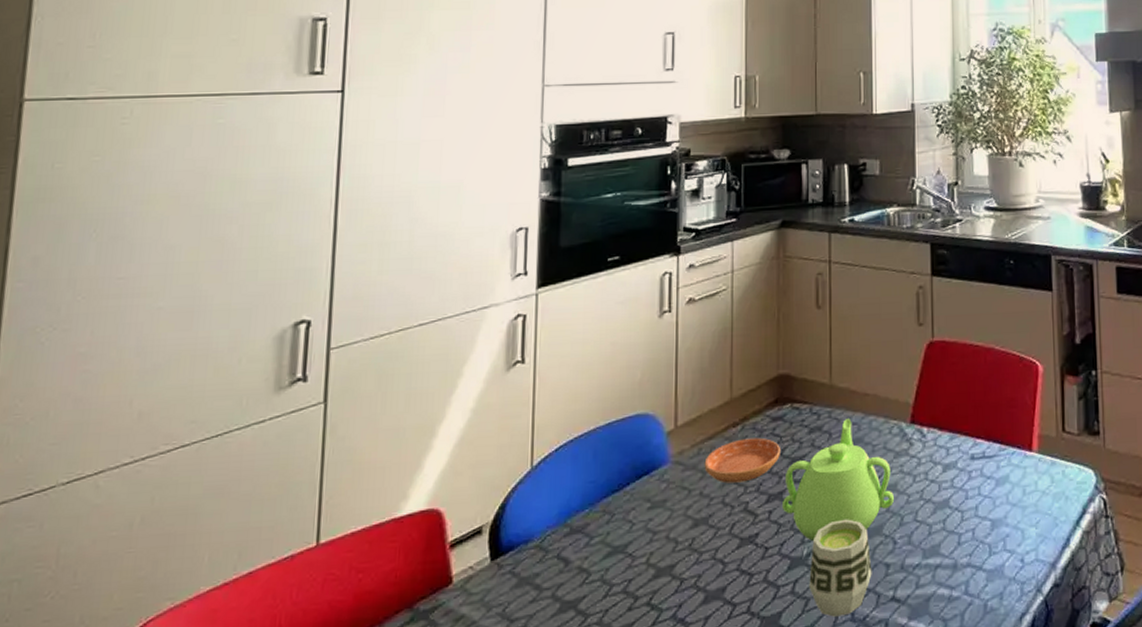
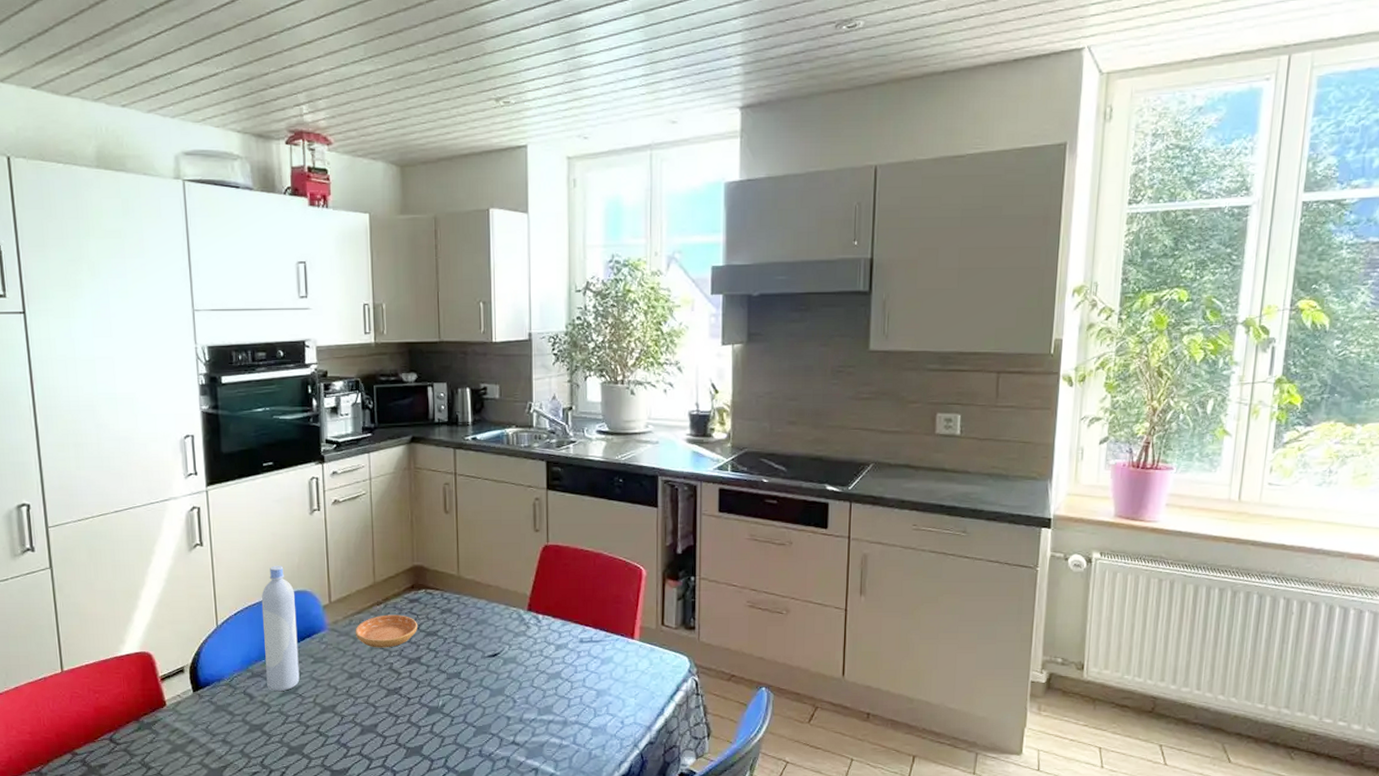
bottle: none [588,382,634,552] -> present [261,565,300,692]
teapot: present [783,419,894,541] -> none [421,604,513,695]
cup: present [809,519,872,617] -> none [444,681,496,752]

